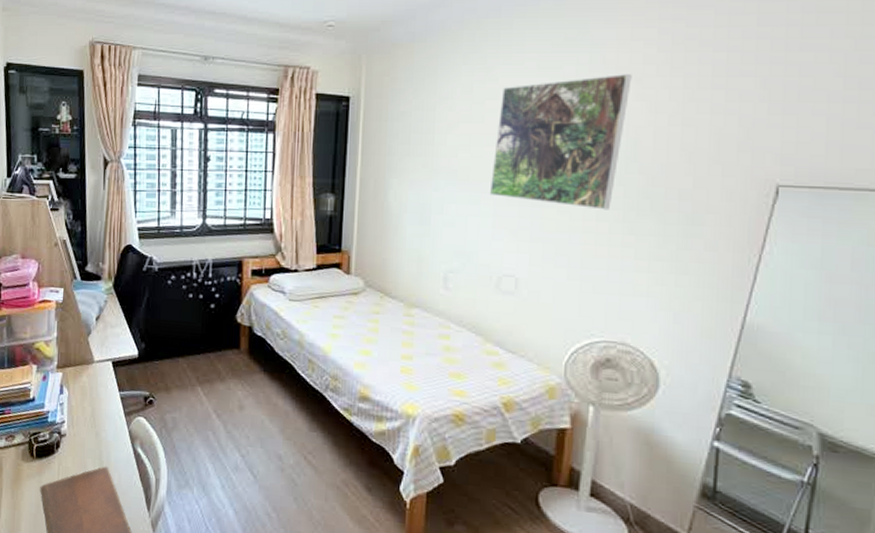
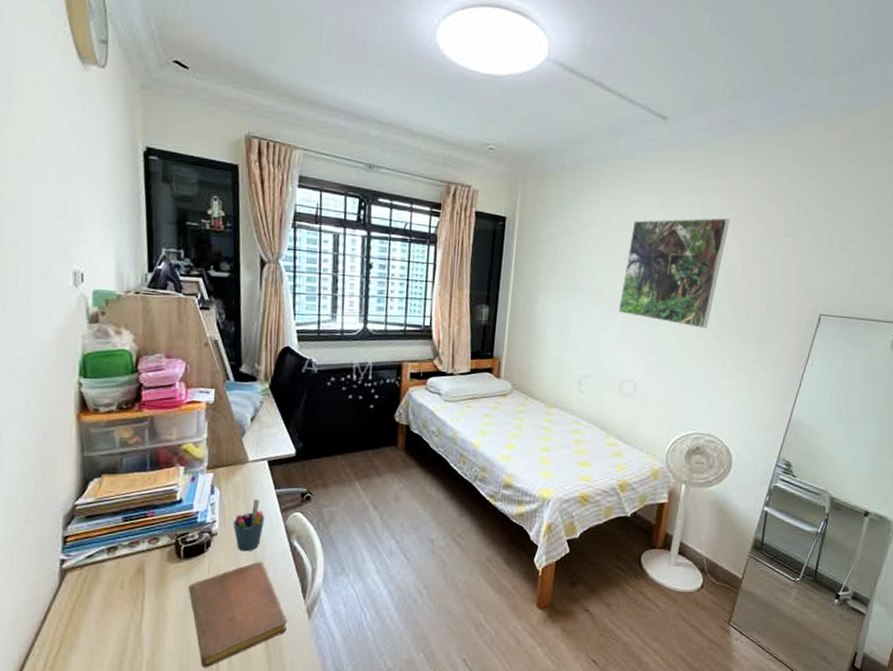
pen holder: none [80,400,110,456] -> present [233,499,265,552]

